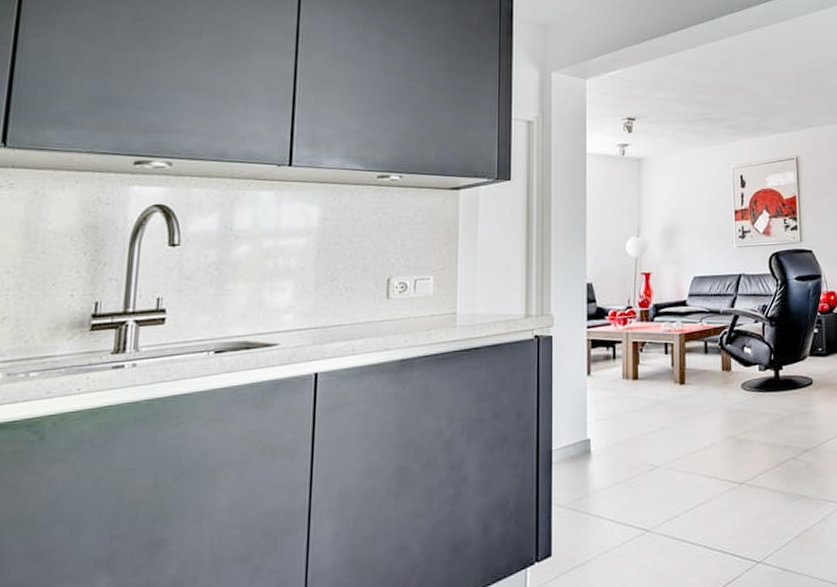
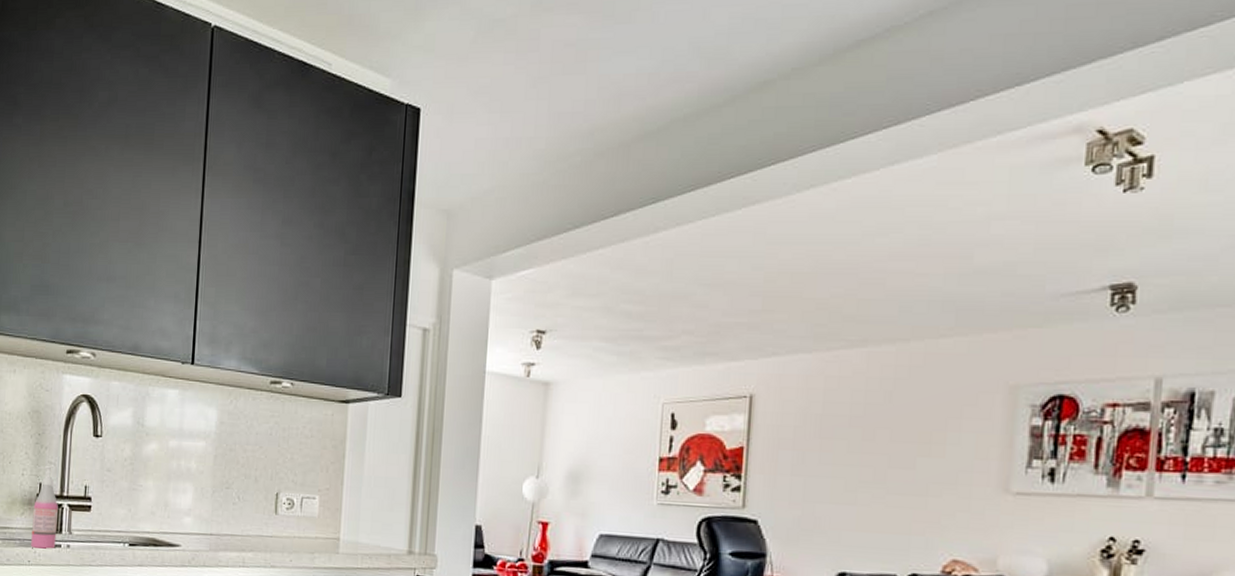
soap dispenser: none [82,281,121,374] -> present [31,465,58,549]

